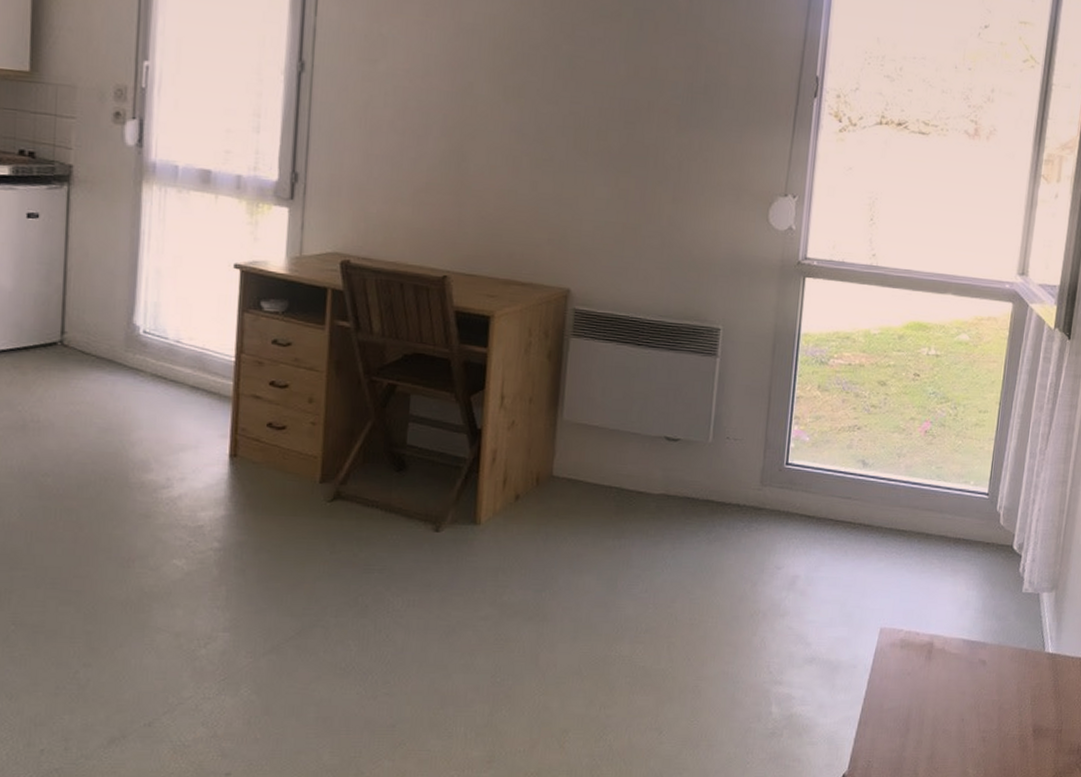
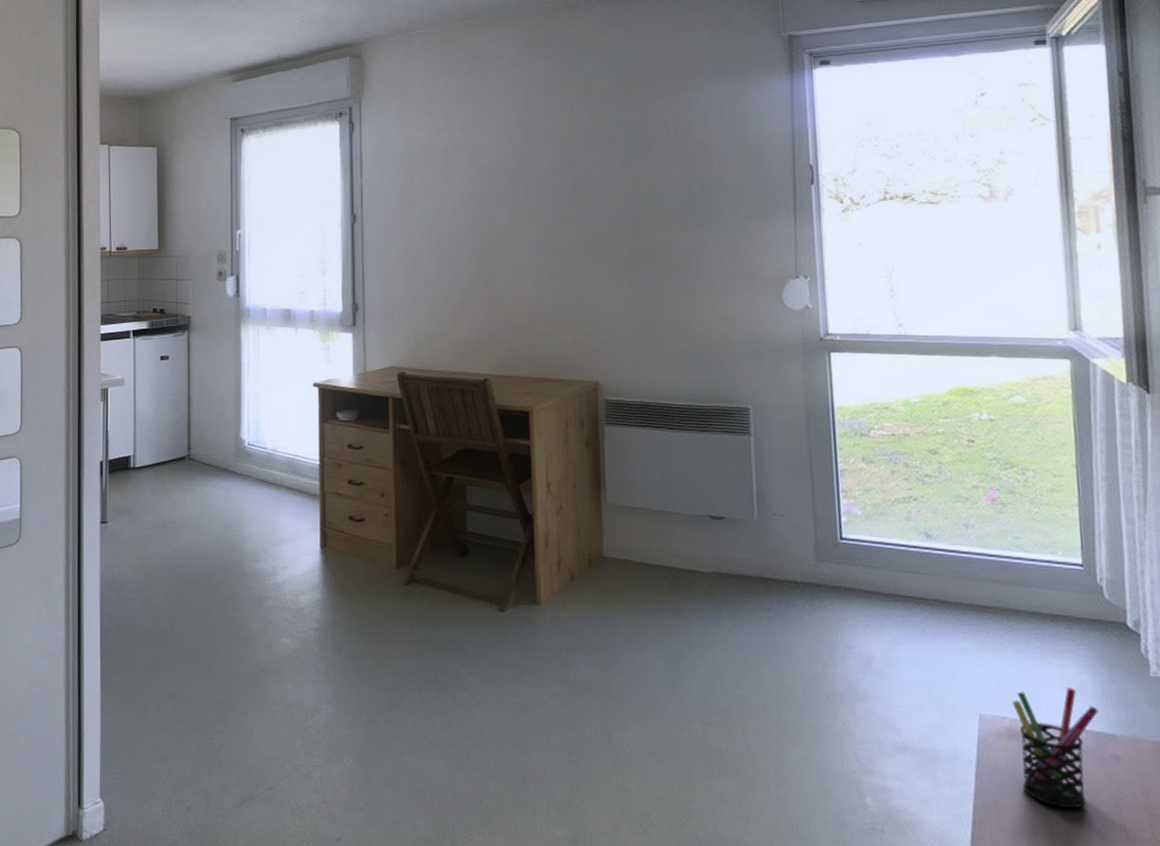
pen holder: none [904,603,977,708] -> present [1013,687,1098,809]

